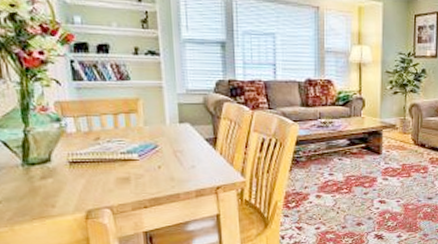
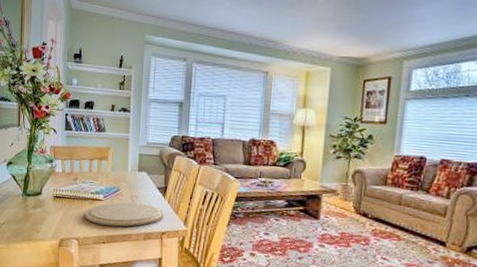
plate: none [115,159,217,188] -> present [84,202,164,227]

